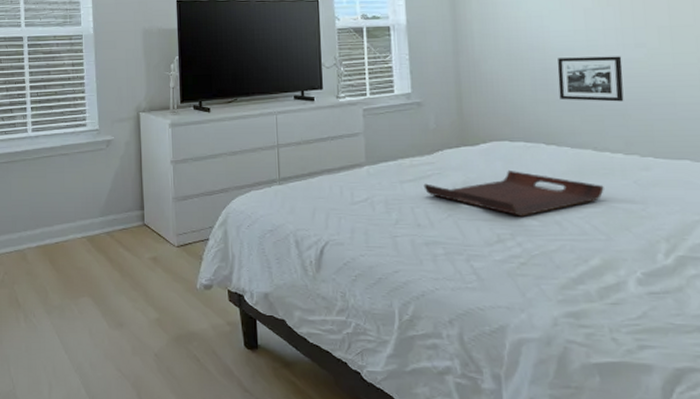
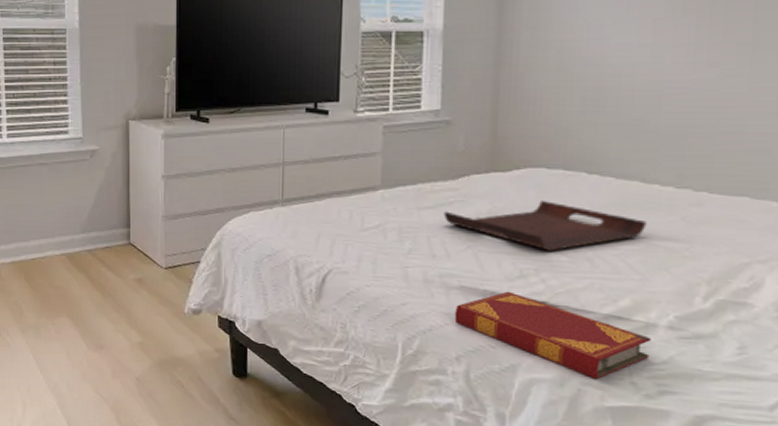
hardback book: none [443,255,625,337] -> present [454,291,651,380]
picture frame: present [557,56,624,102] -> none [610,75,690,128]

